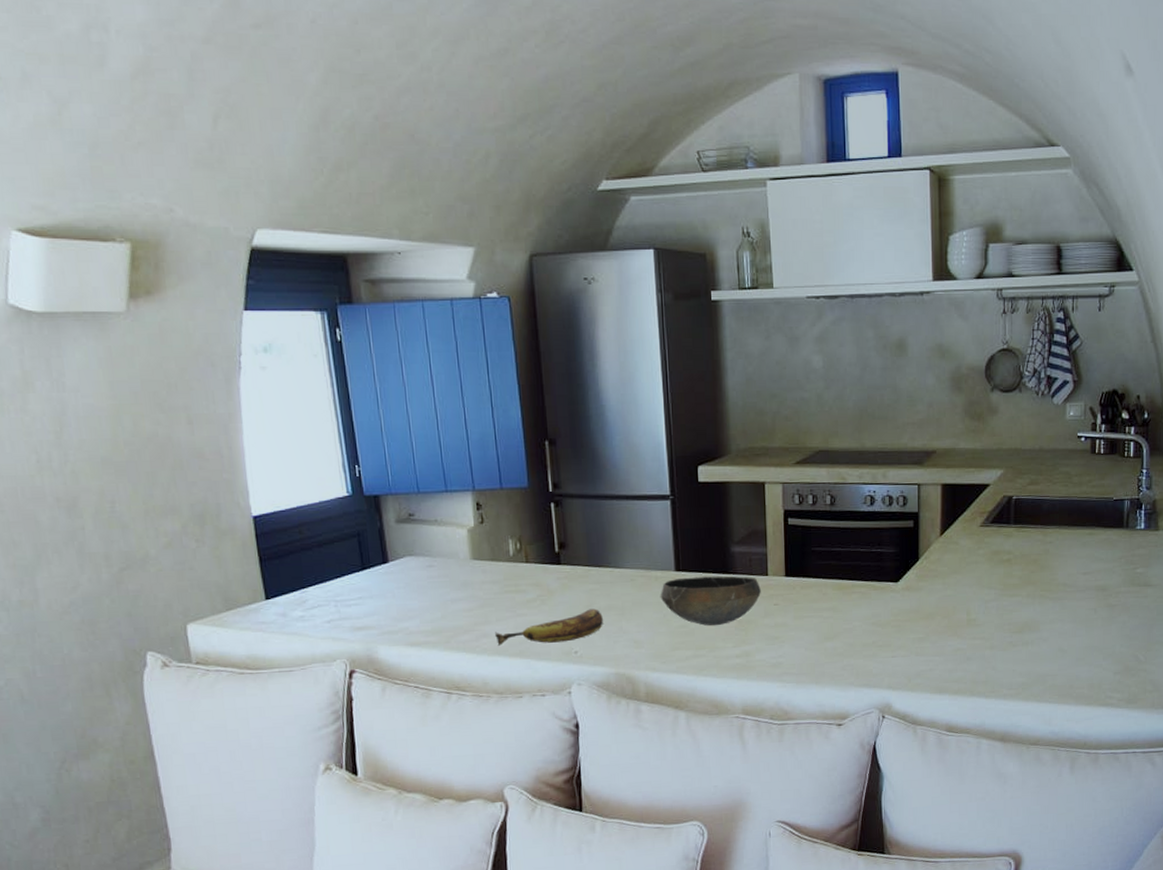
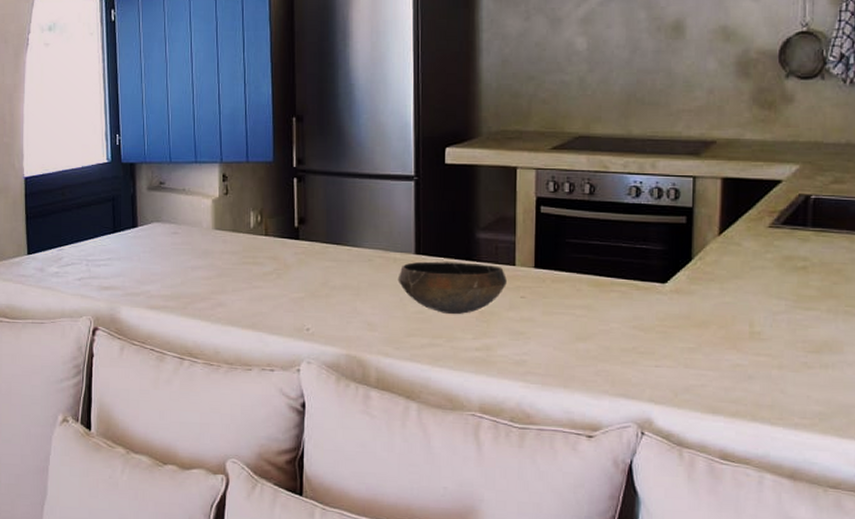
banana: present [495,608,603,646] -> none [230,286,337,318]

